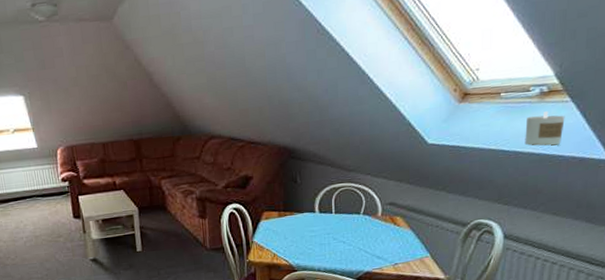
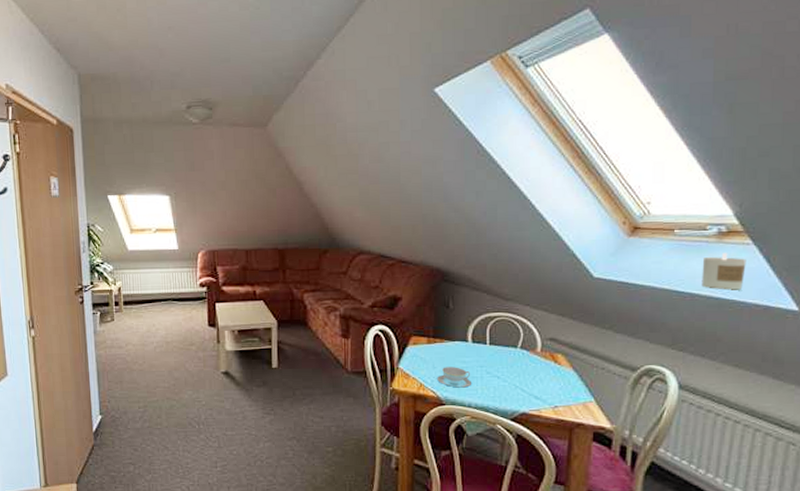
teacup: none [289,236,320,255] -> present [437,367,471,388]

